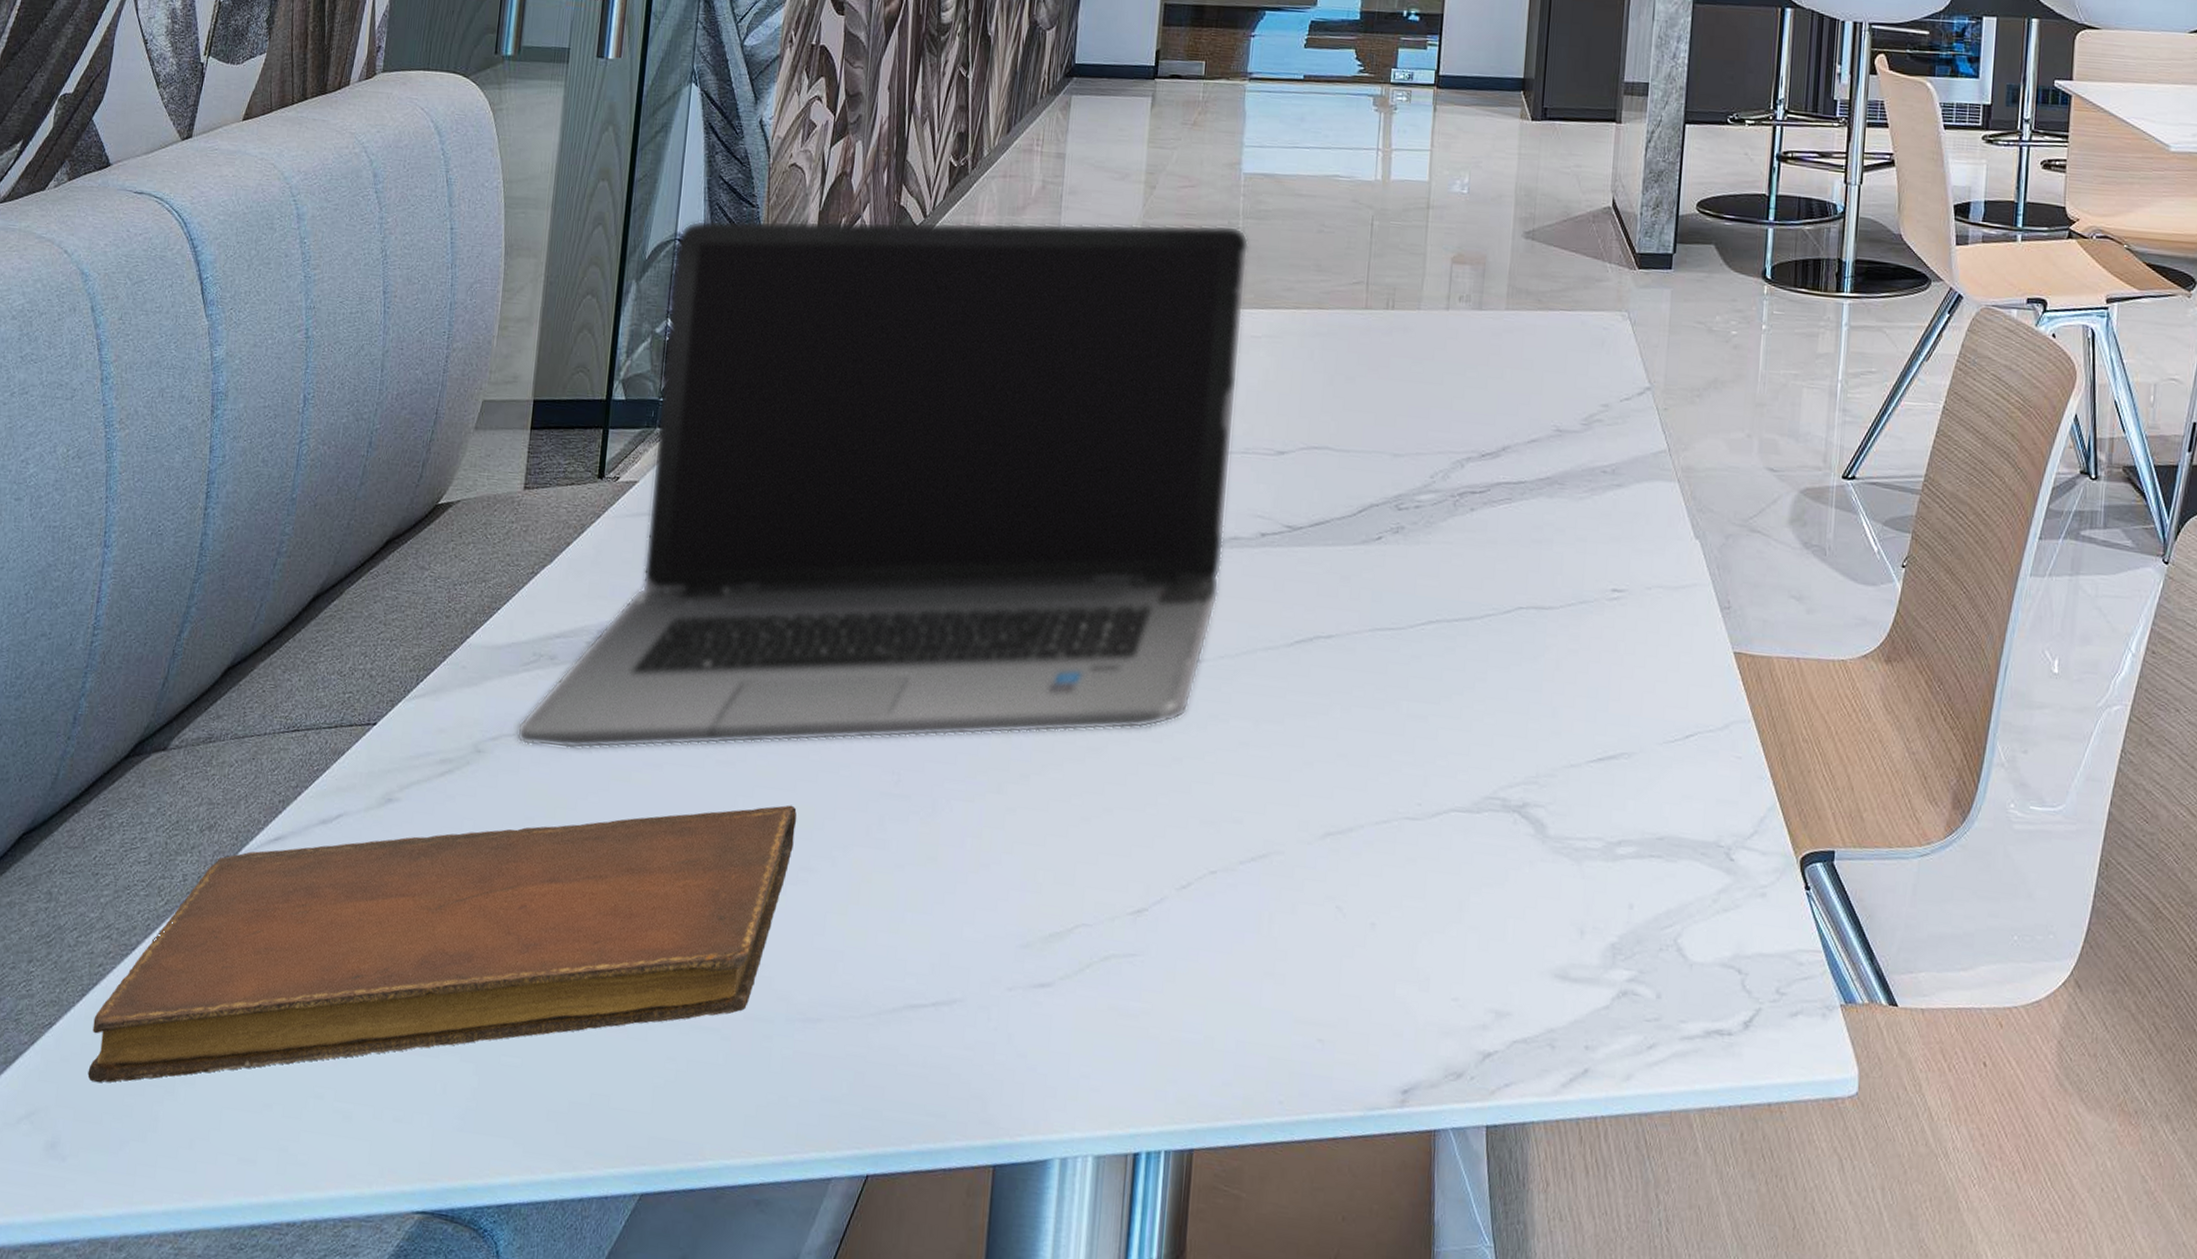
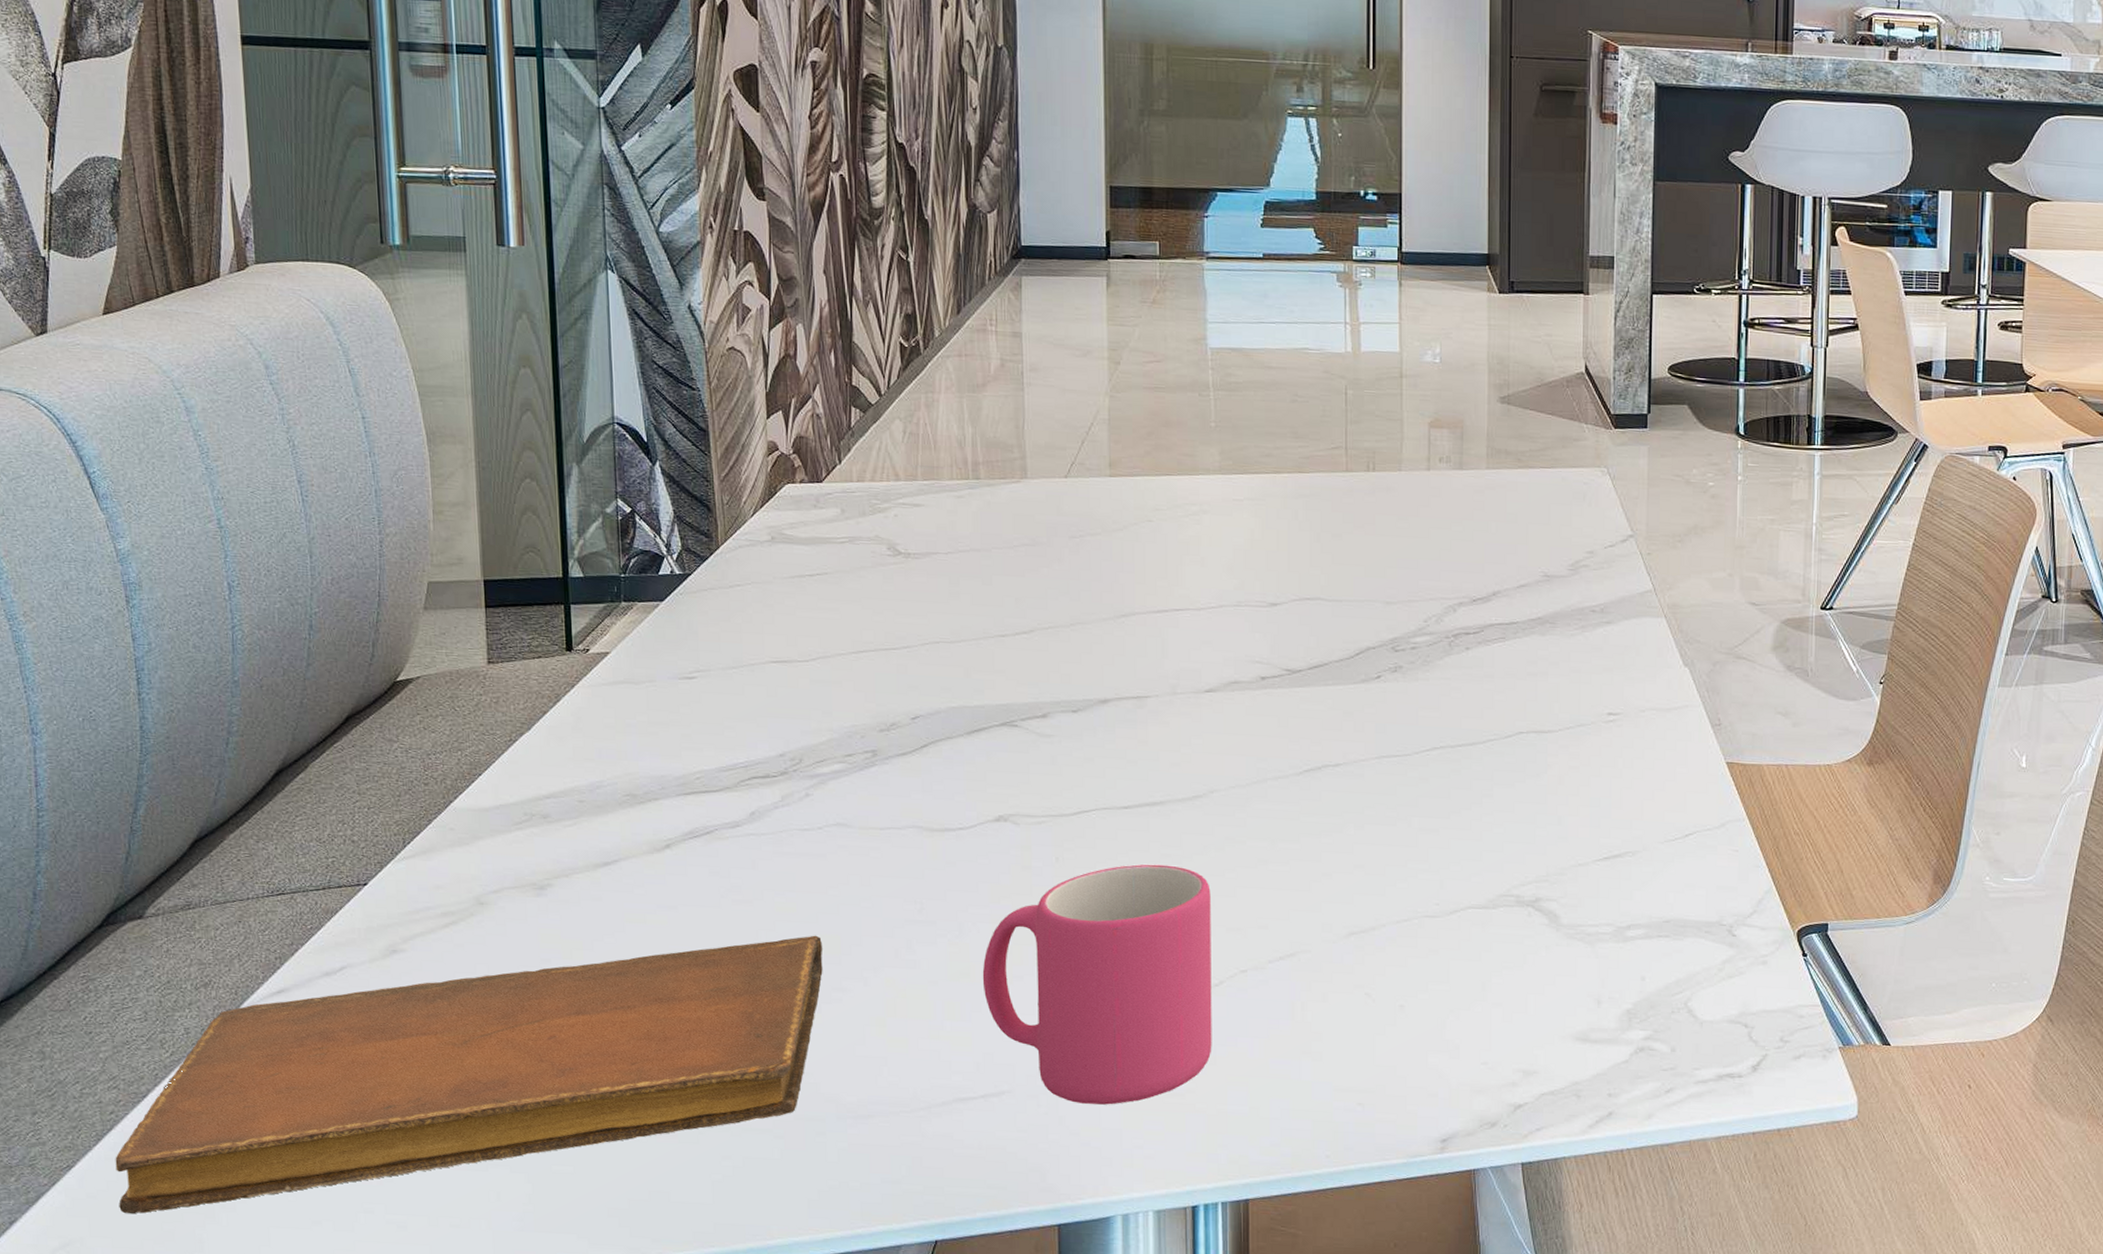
laptop computer: present [516,219,1249,750] -> none [518,397,1225,897]
mug: none [948,741,1189,1024] -> present [982,864,1212,1105]

